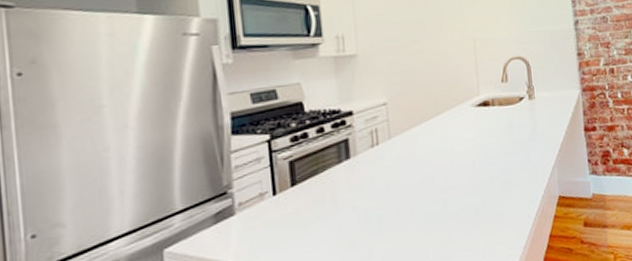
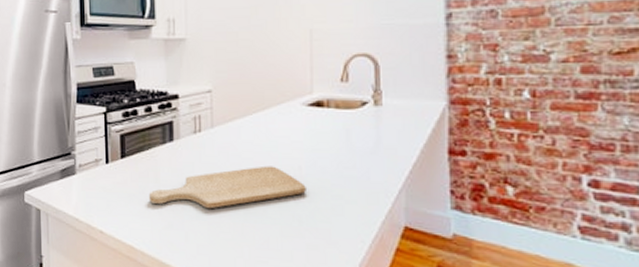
chopping board: none [326,165,480,227] -> present [148,166,306,209]

